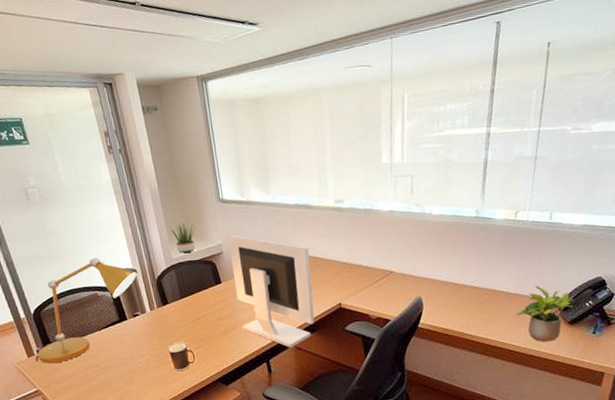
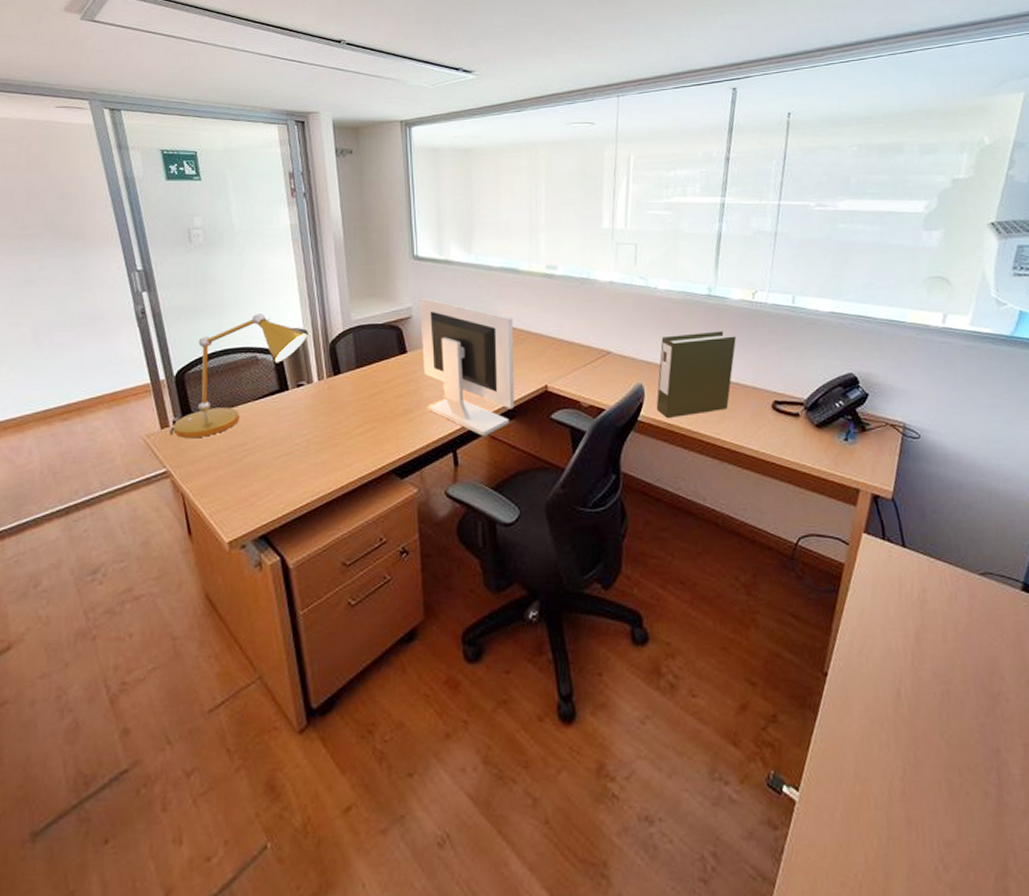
mug: present [167,343,196,372] -> none [333,422,367,458]
potted plant: present [169,222,196,254] -> none [352,279,382,316]
binder: none [433,247,501,324] -> present [656,330,736,417]
potted plant: present [517,285,575,343] -> none [755,378,822,448]

